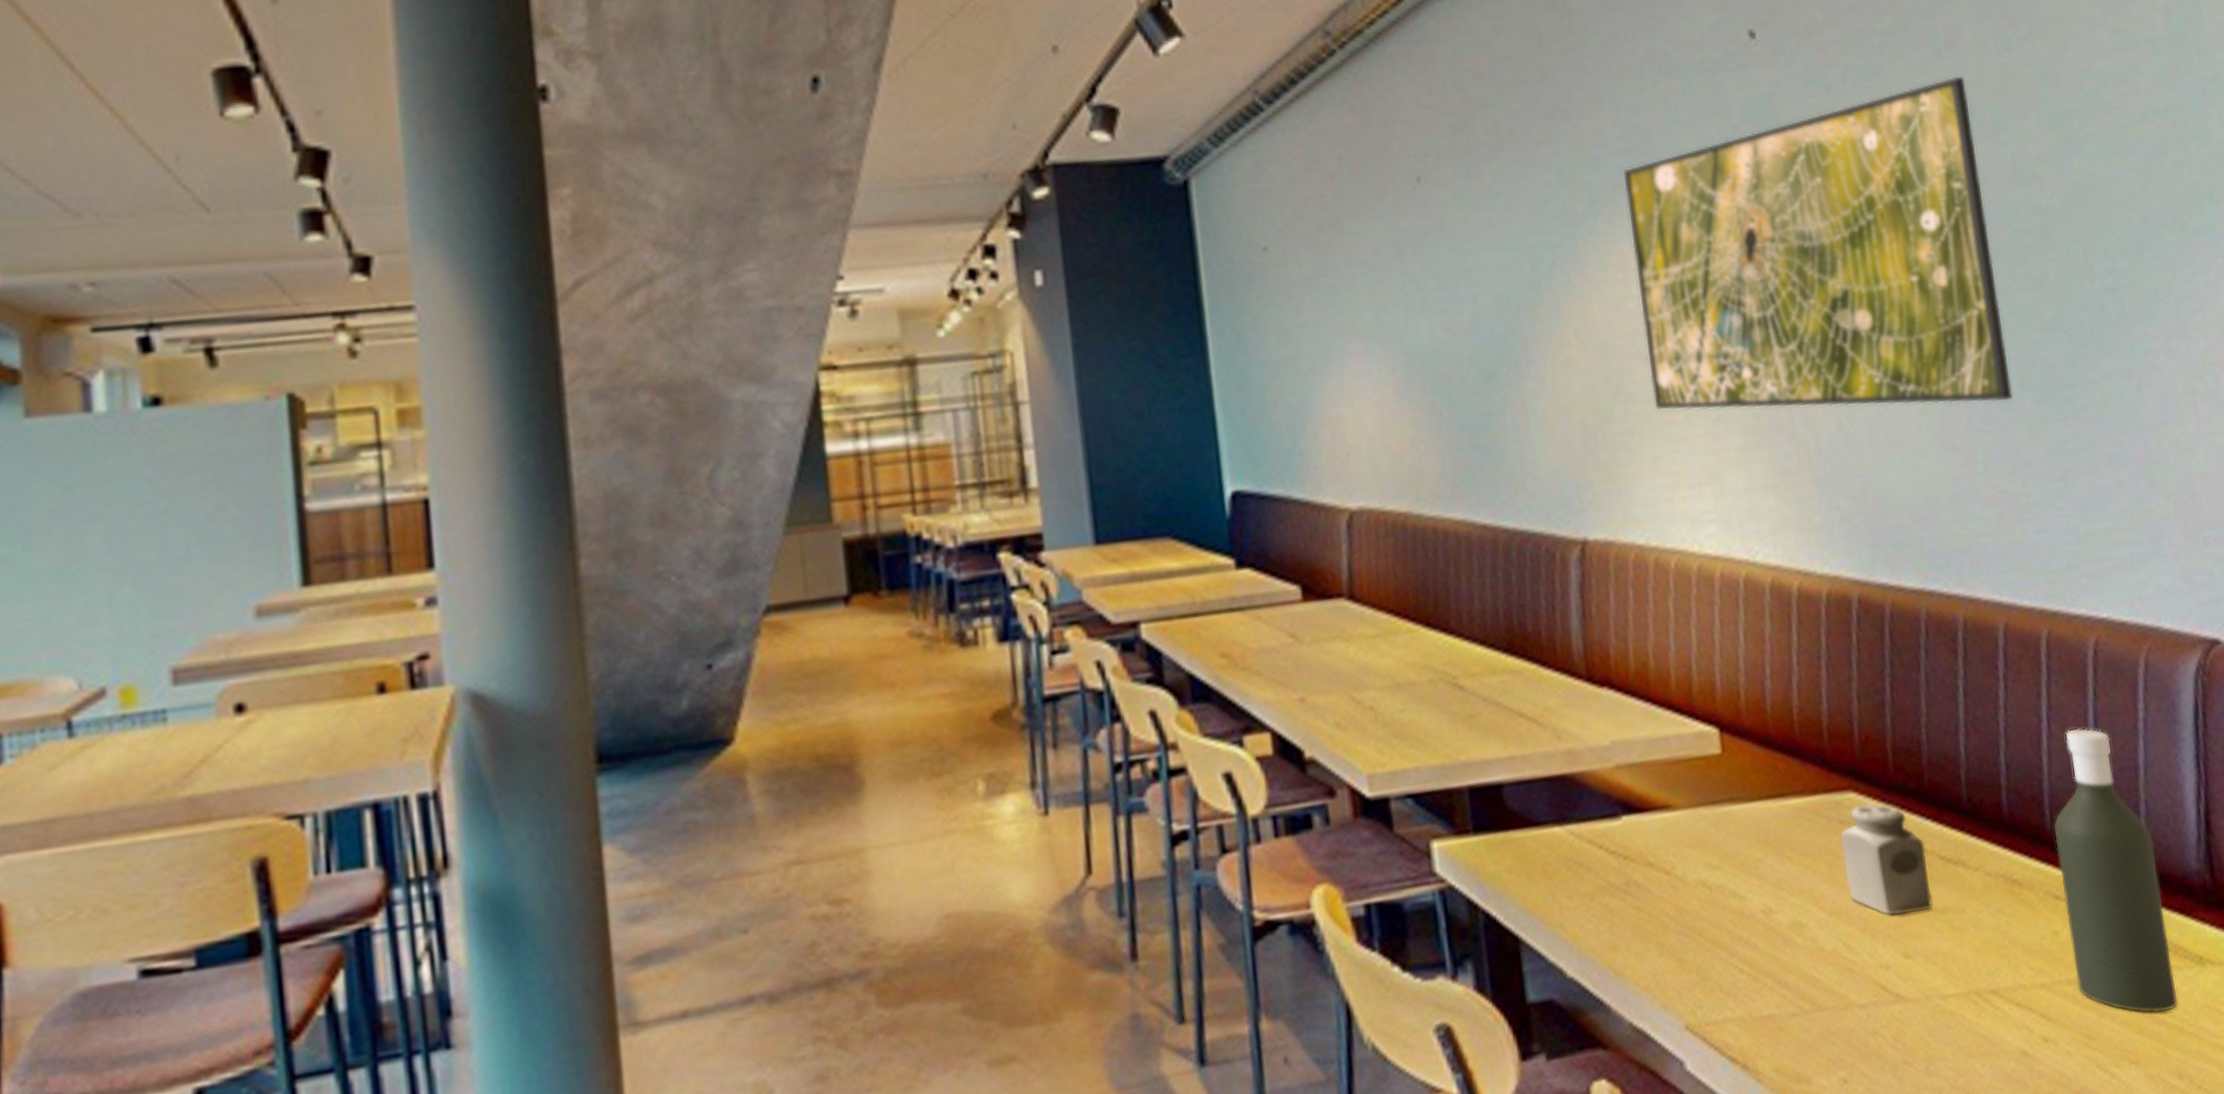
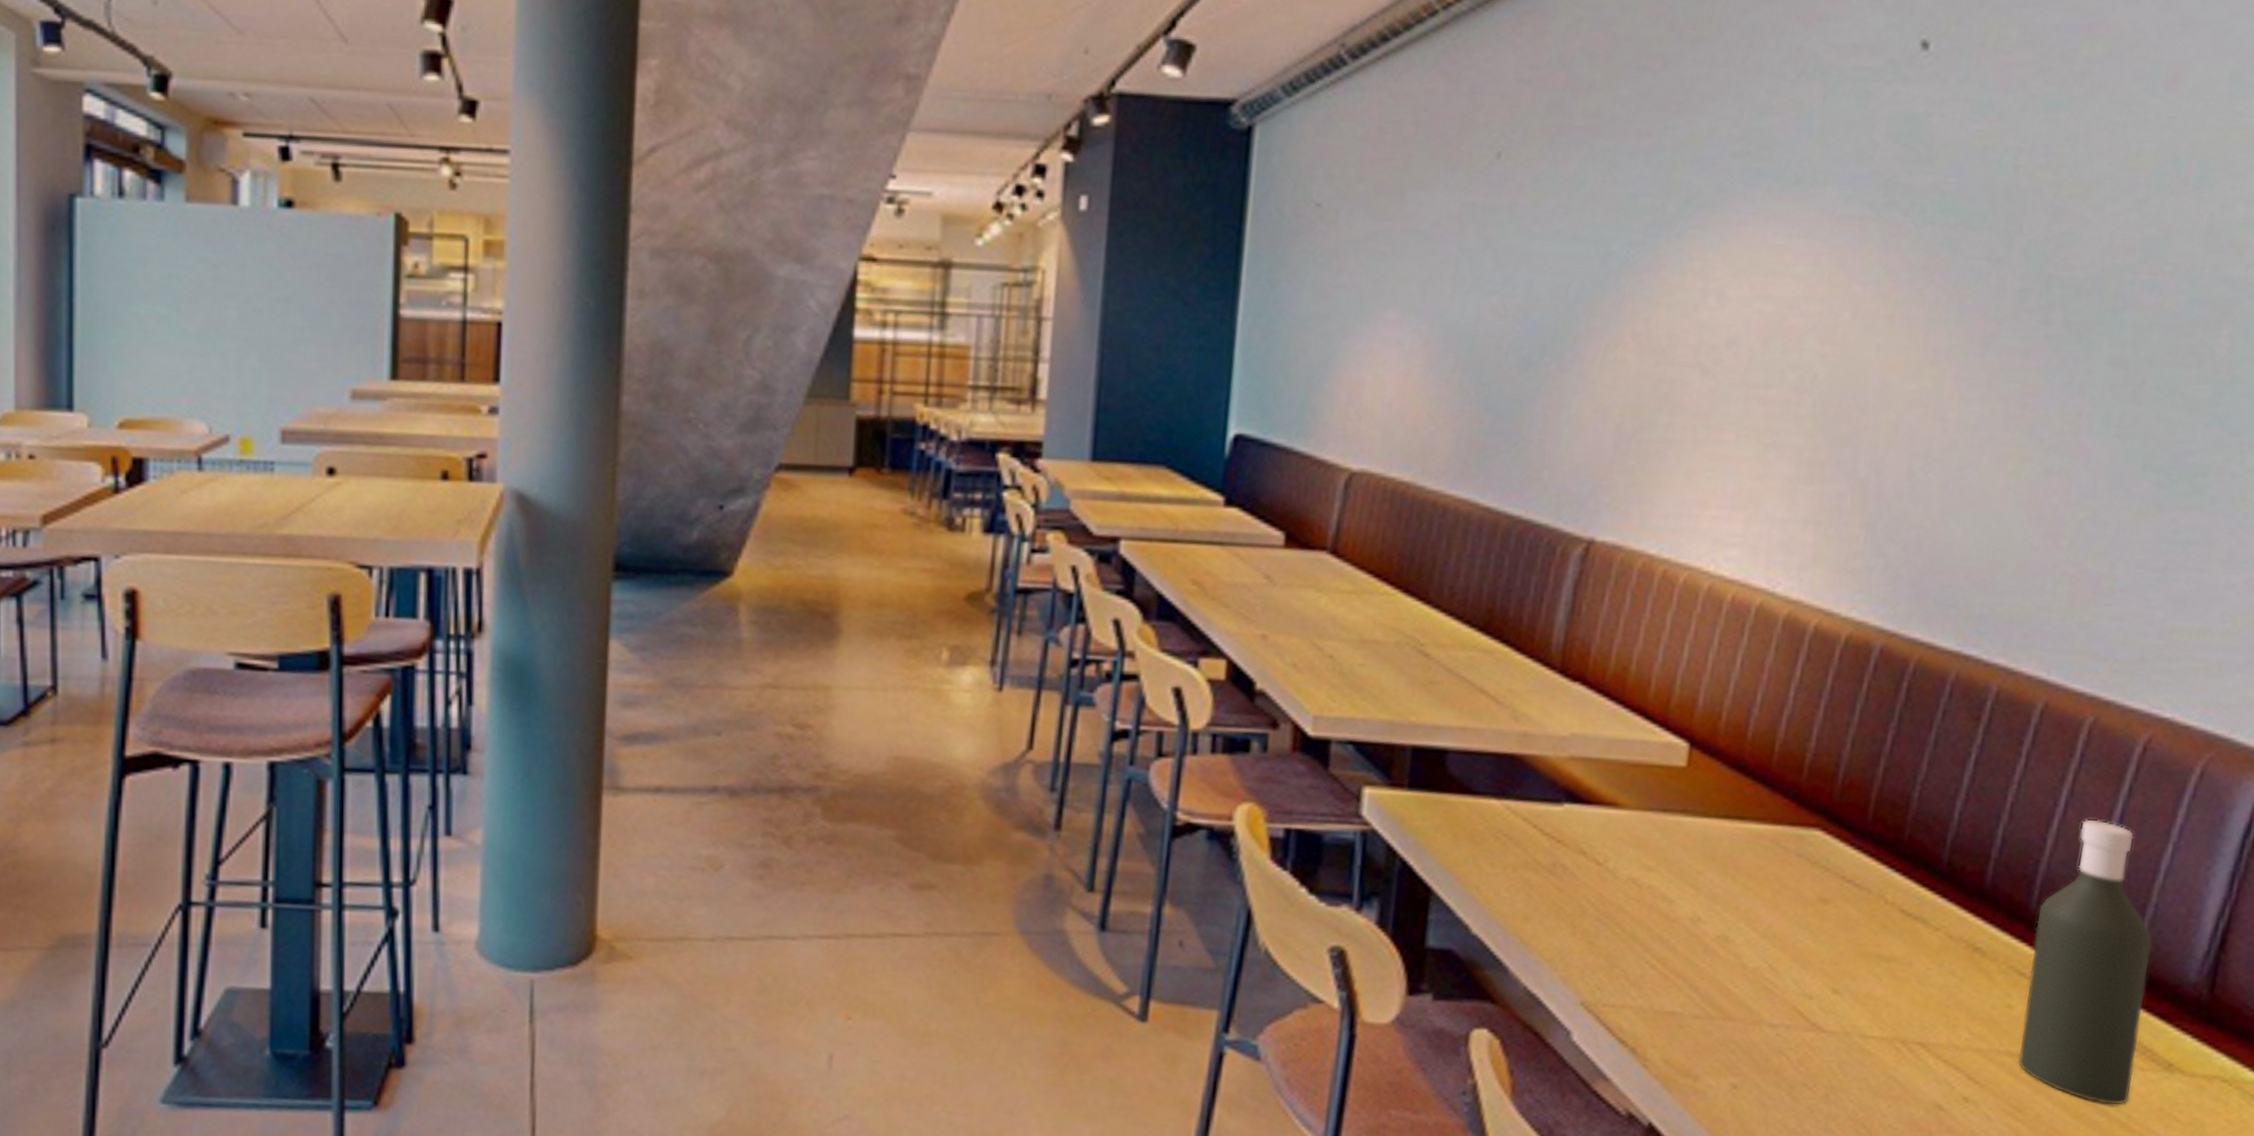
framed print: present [1624,76,2013,410] -> none [1703,119,2177,478]
salt shaker: present [1839,803,1933,916] -> none [1788,843,1887,956]

